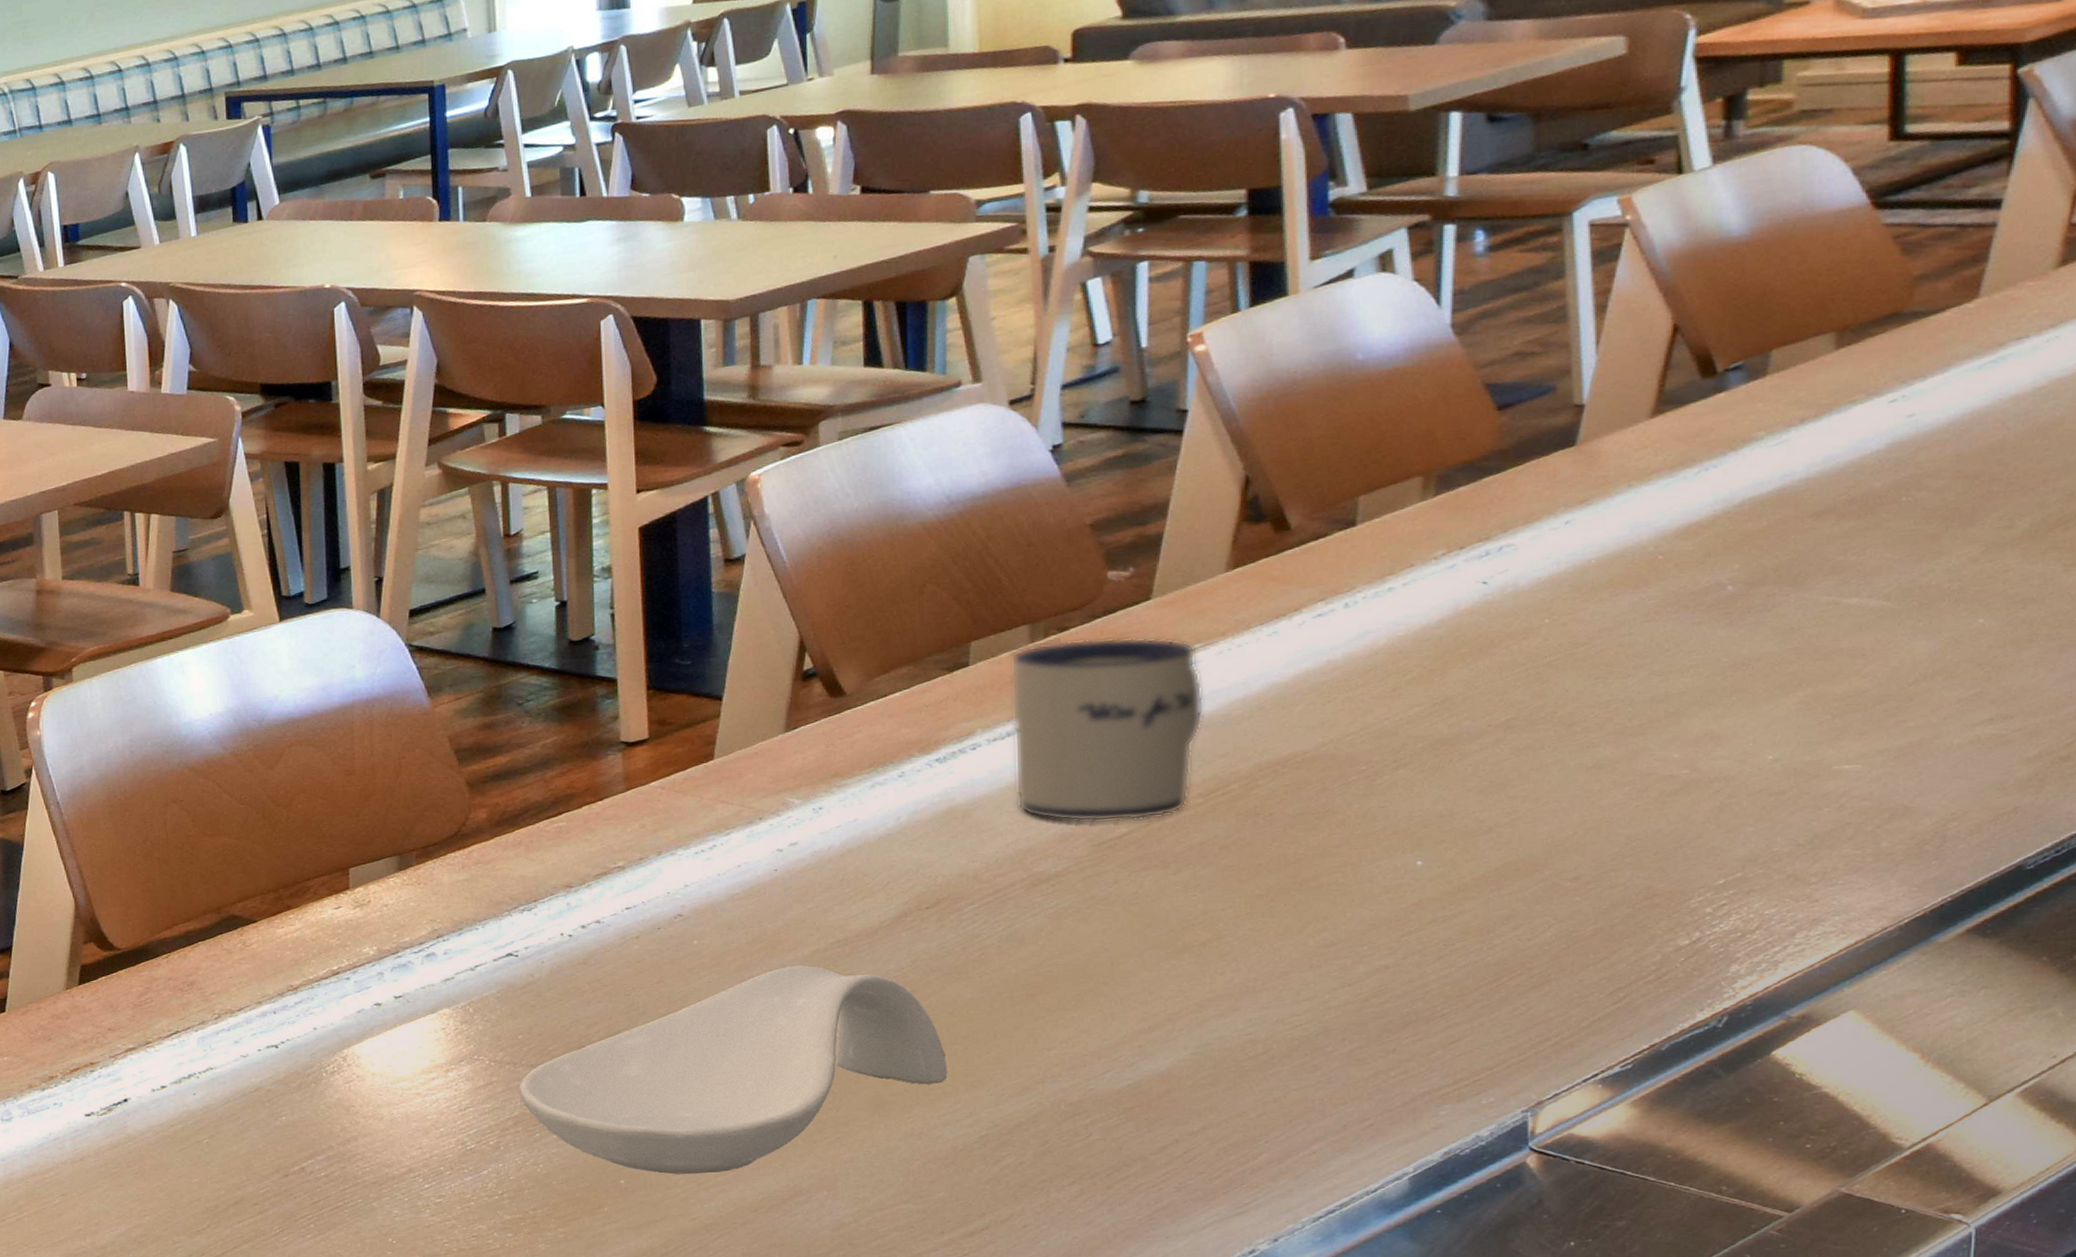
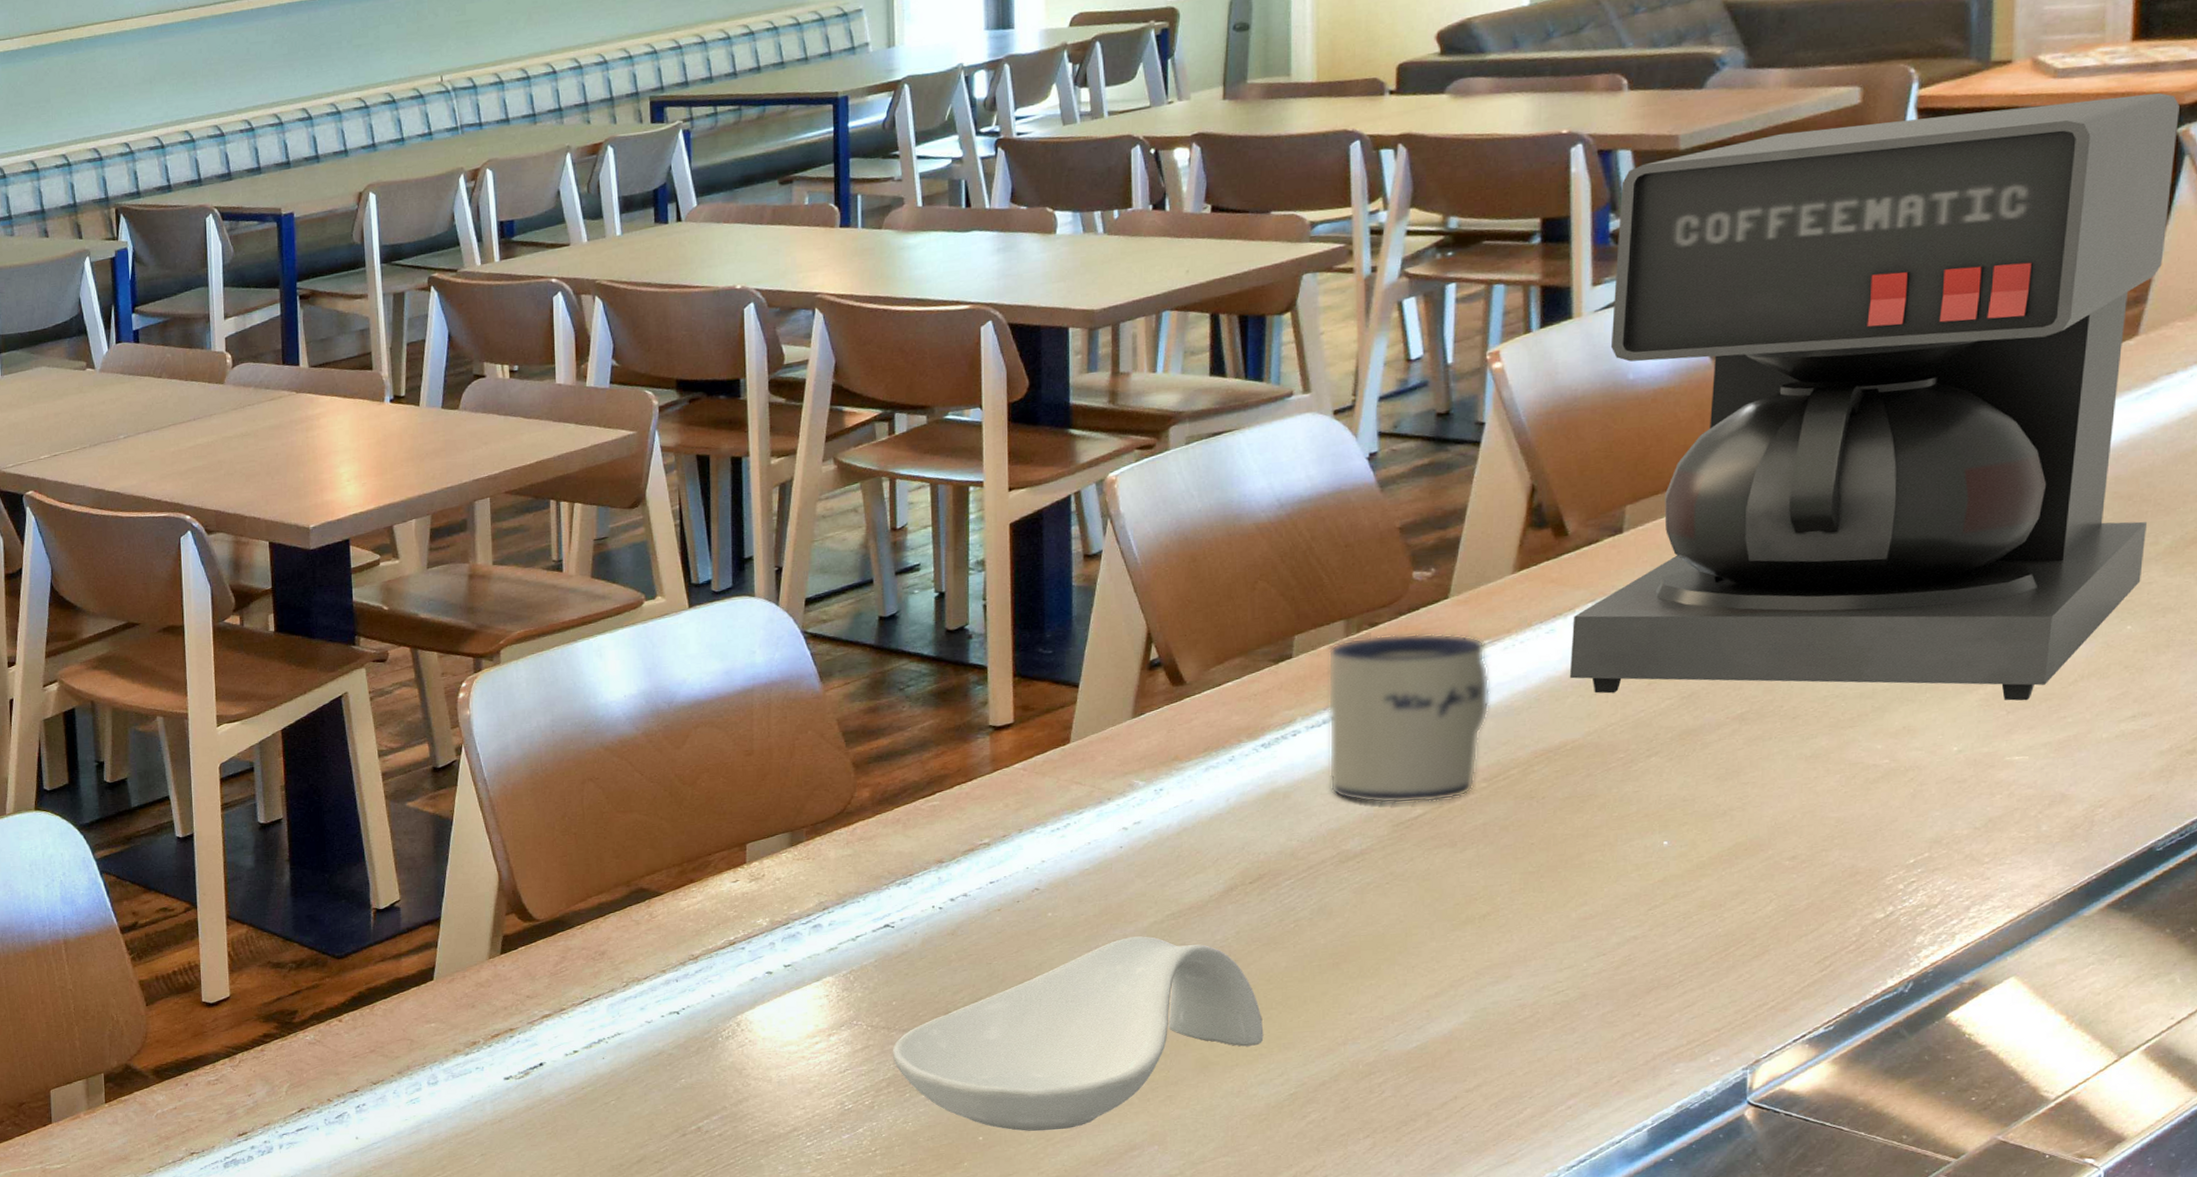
coffee maker: none [1298,30,2020,704] -> present [1570,92,2180,701]

